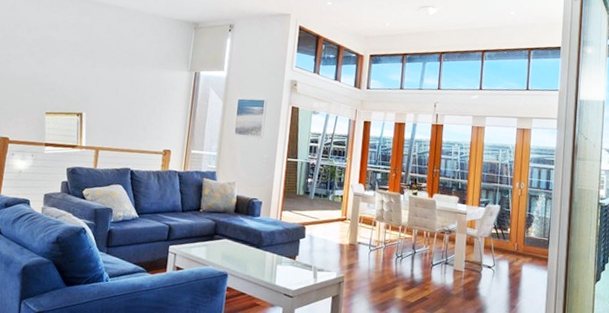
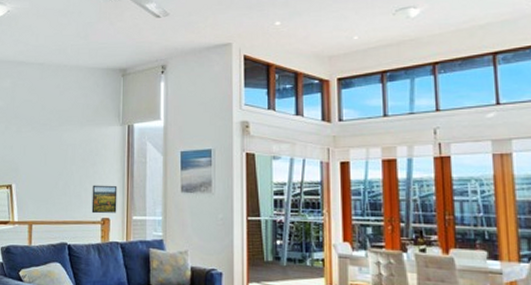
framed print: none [155,120,181,146] -> present [91,185,118,214]

